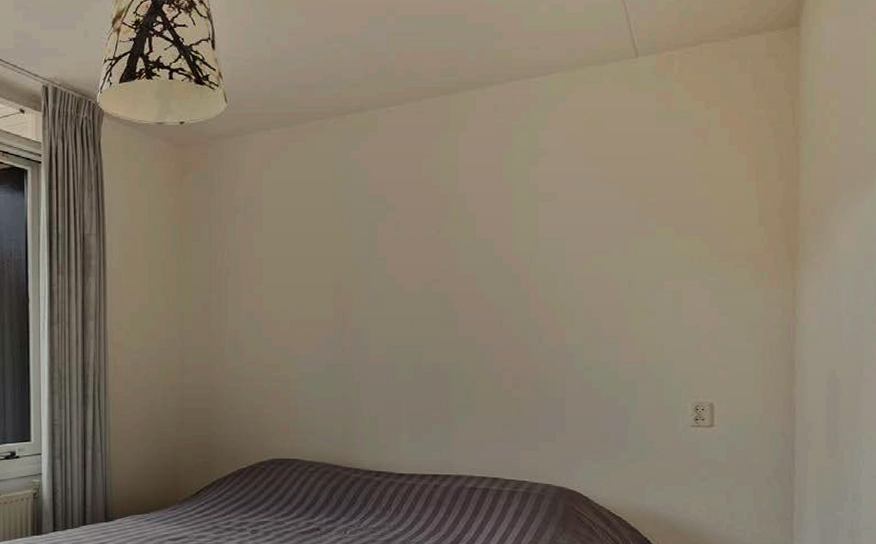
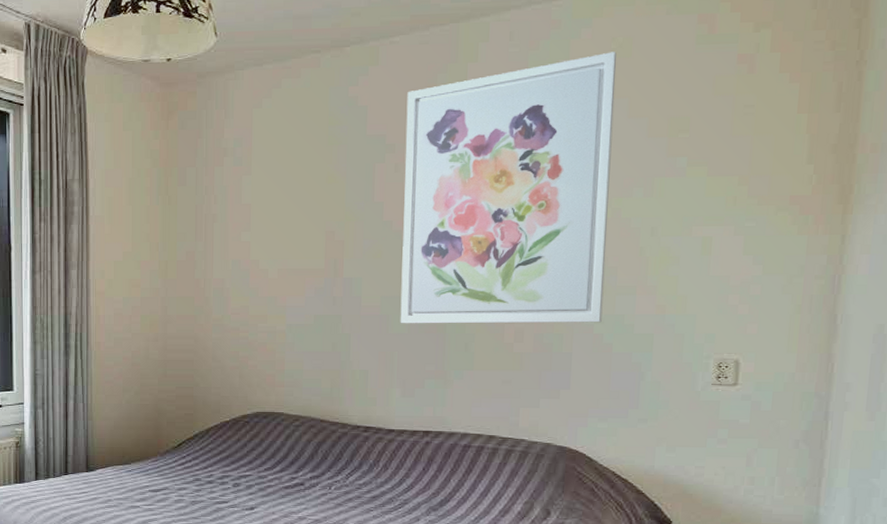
wall art: none [404,124,590,372] -> present [400,52,617,324]

